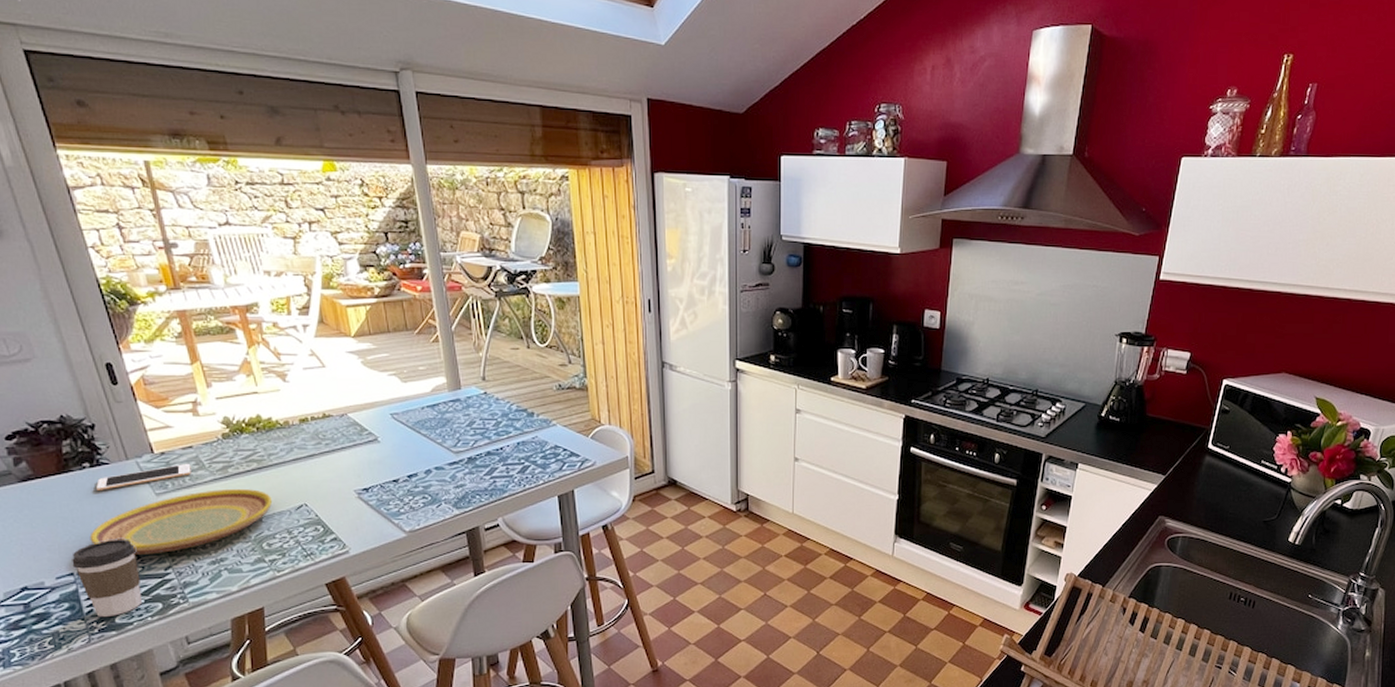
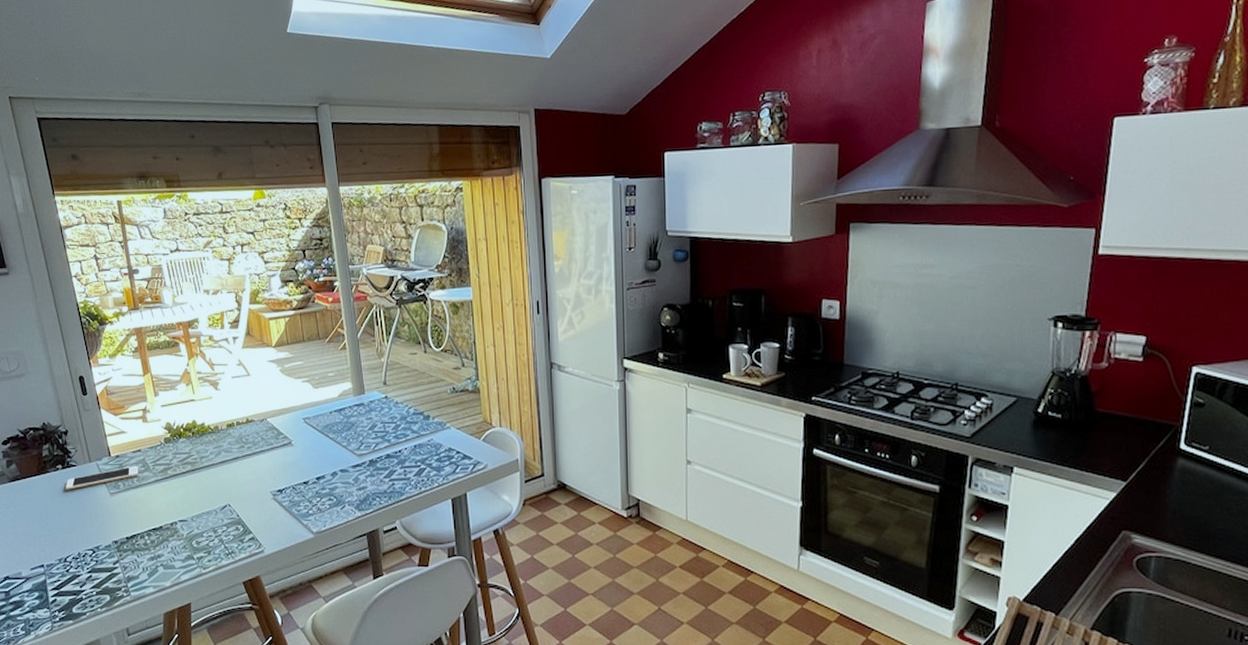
coffee cup: present [72,539,143,618] -> none [43,534,95,607]
plate: present [89,488,272,555] -> none [58,489,201,549]

